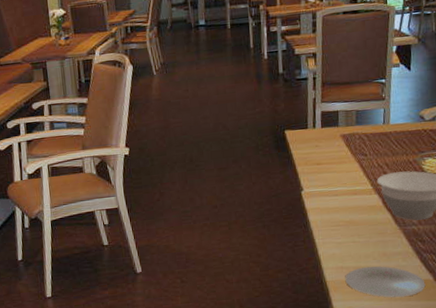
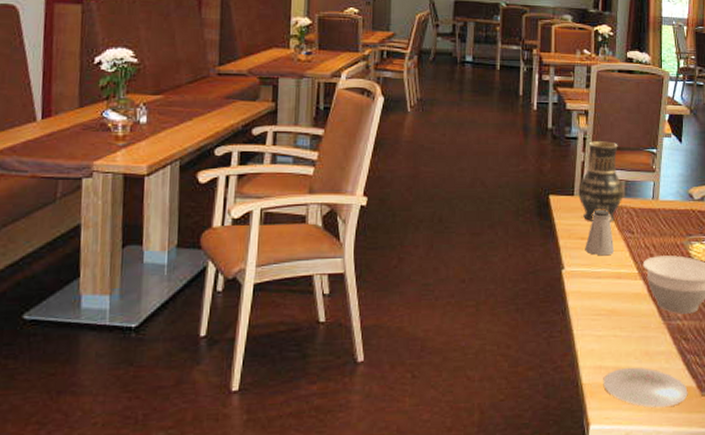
vase: none [311,78,355,149] -> present [578,141,623,222]
saltshaker: none [321,137,349,177] -> present [585,209,615,256]

